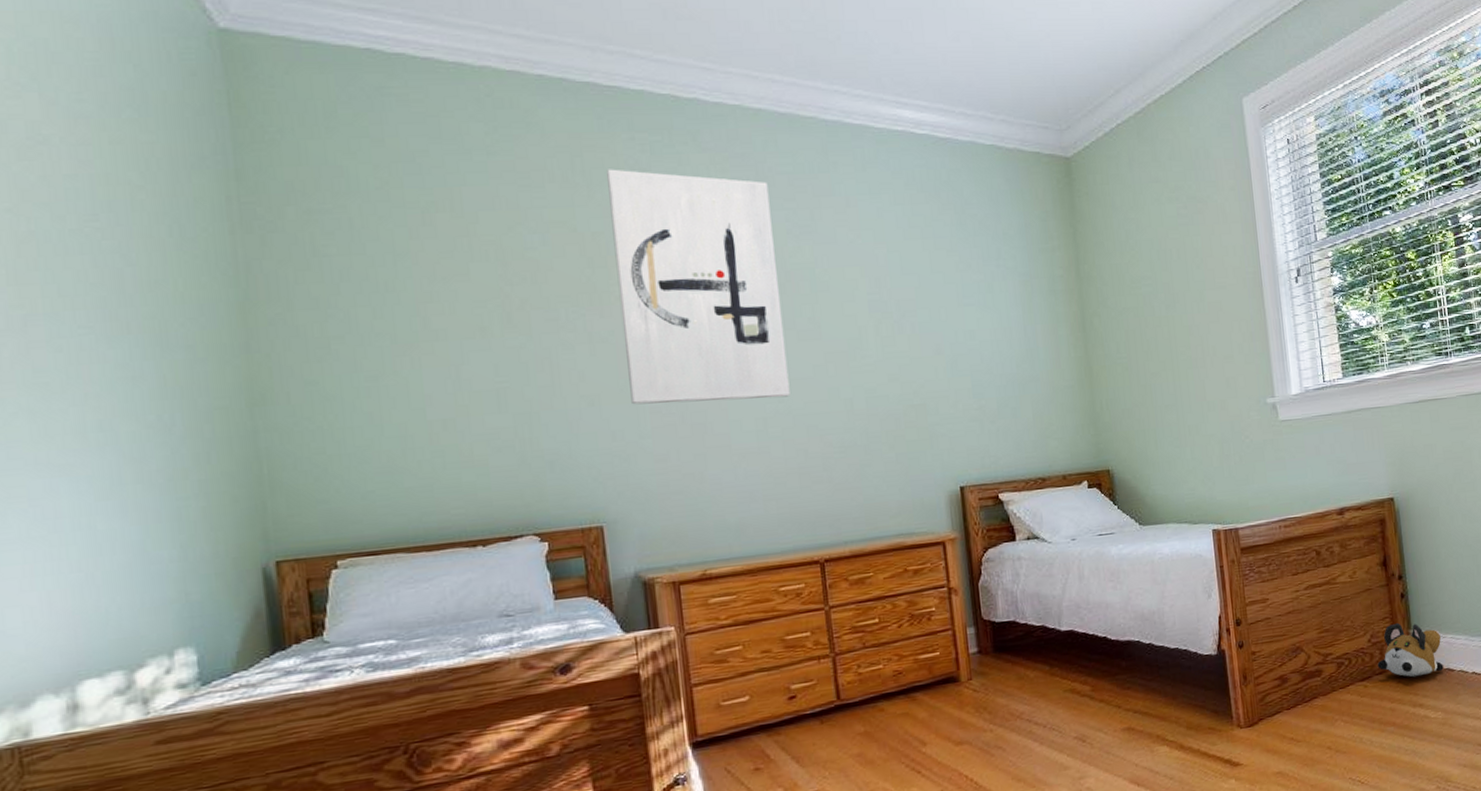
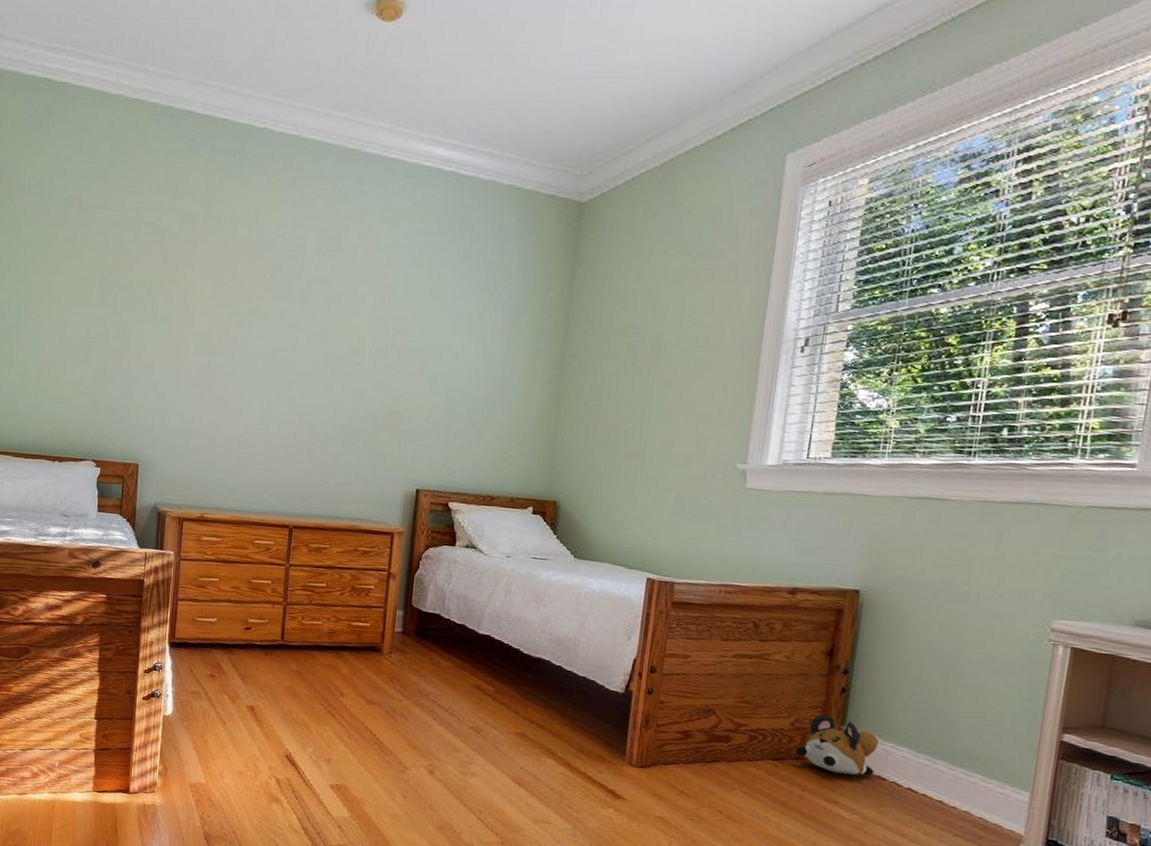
wall art: present [607,169,790,405] -> none [175,183,309,387]

